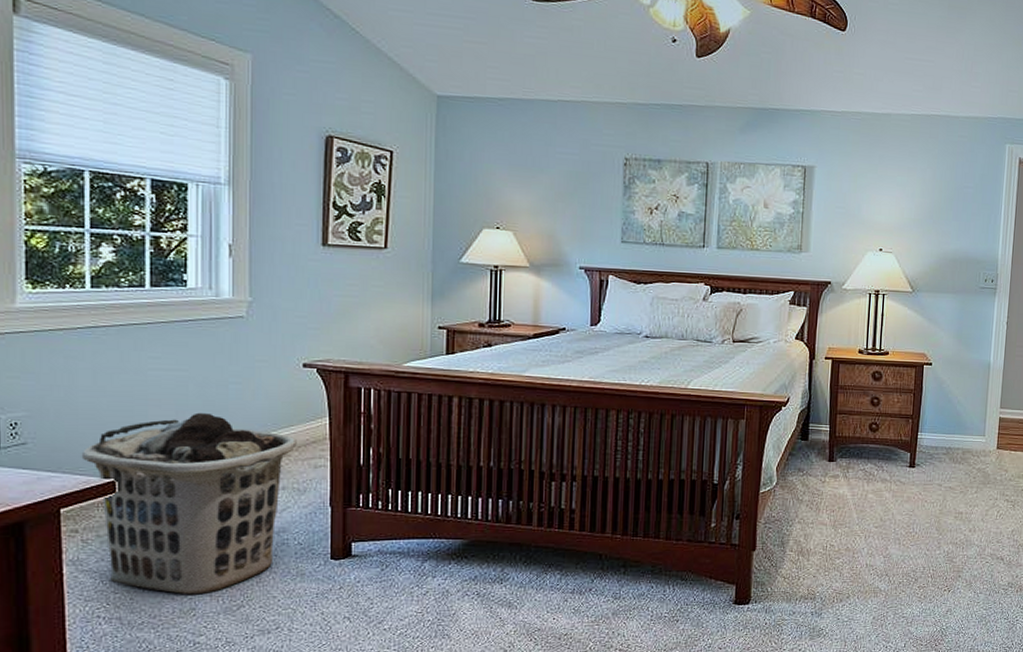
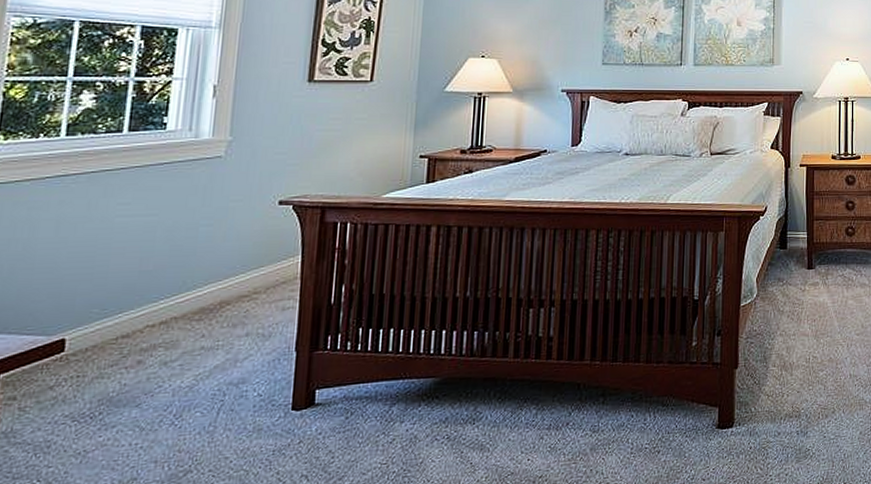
clothes hamper: present [81,412,297,595] -> none [31,258,266,463]

